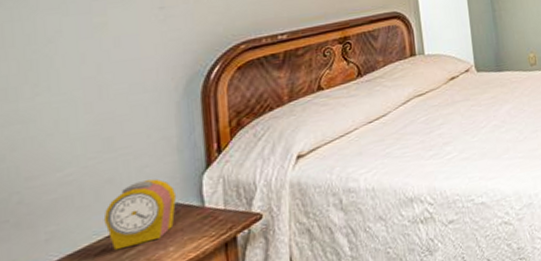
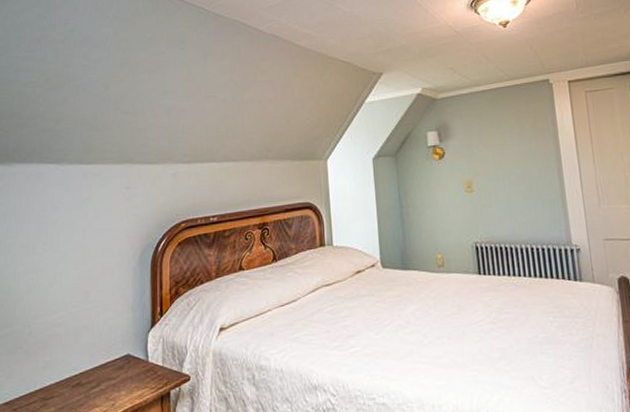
alarm clock: present [103,179,177,251] -> none [80,331,129,386]

